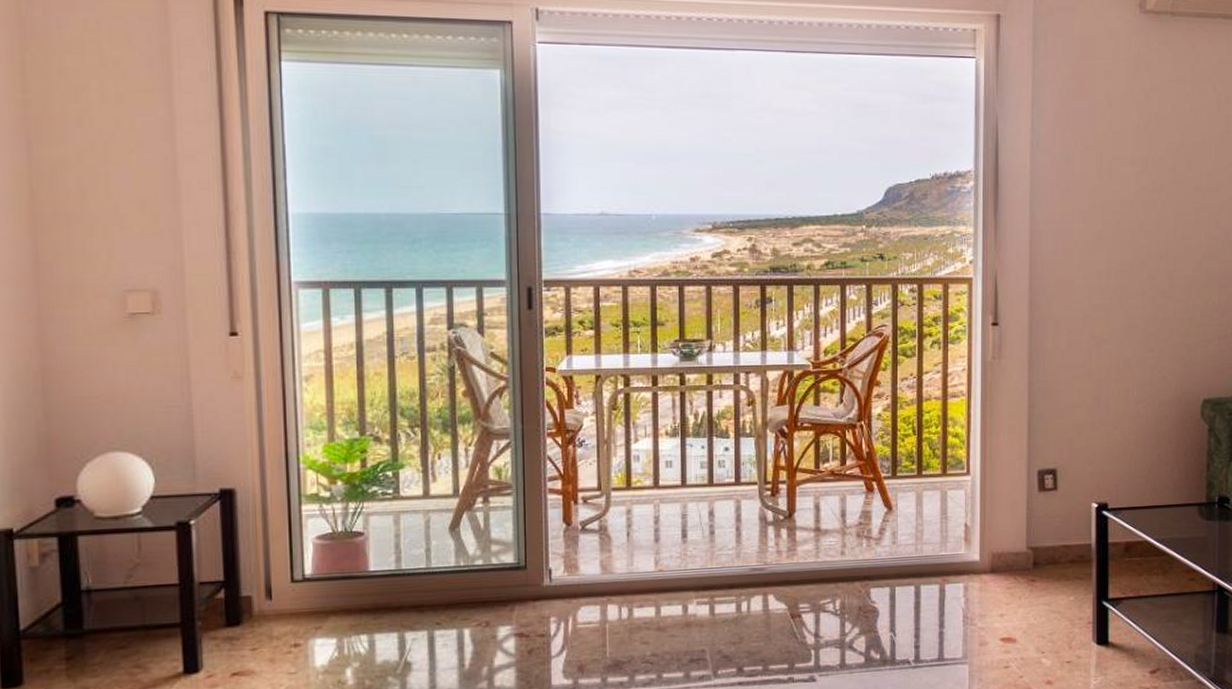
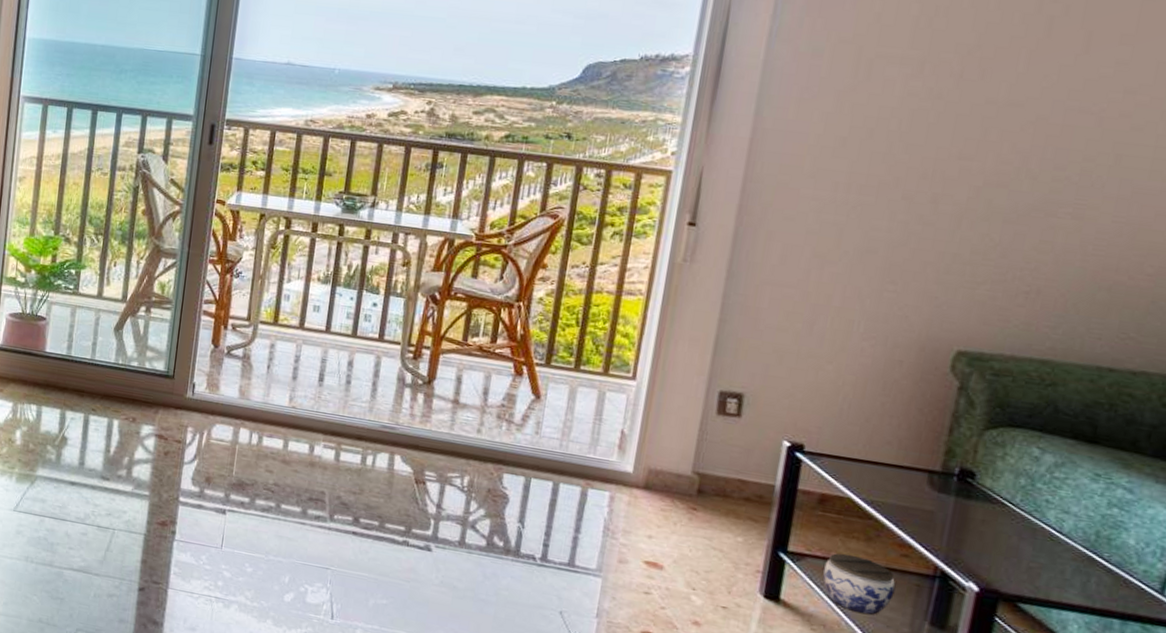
jar: none [1136,589,1189,638] -> present [822,553,896,615]

